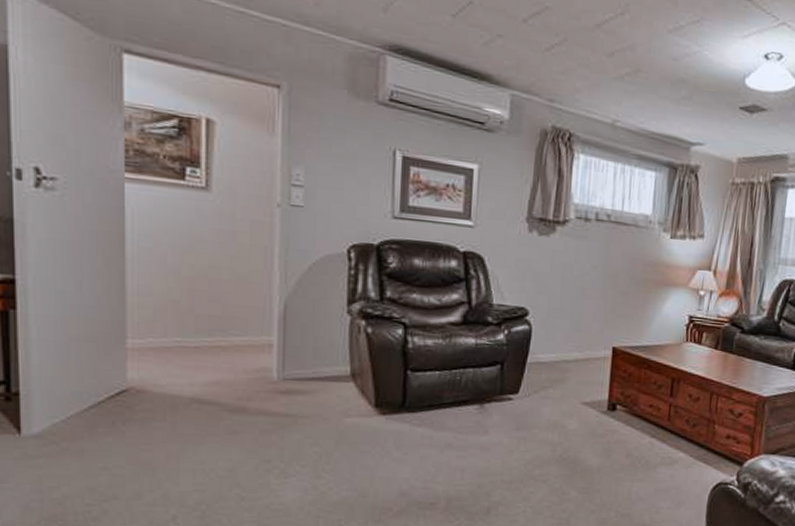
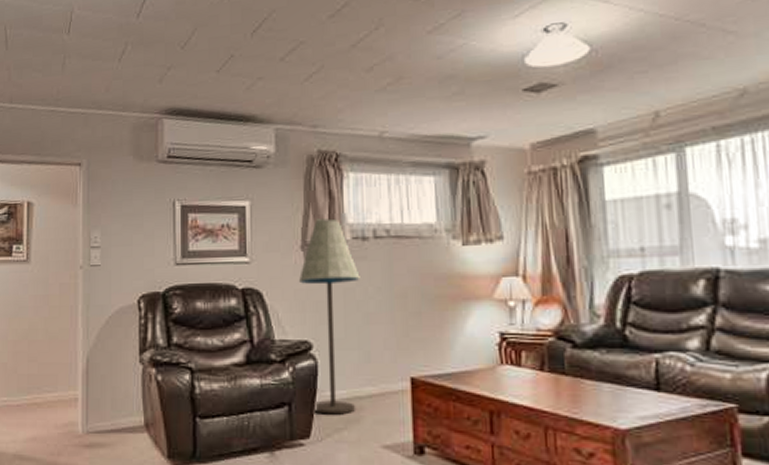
floor lamp: none [520,194,579,375] -> present [298,218,360,415]

